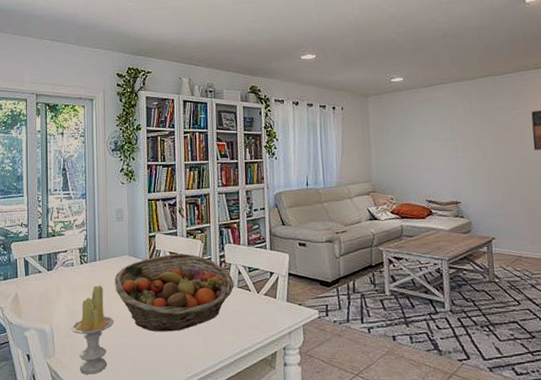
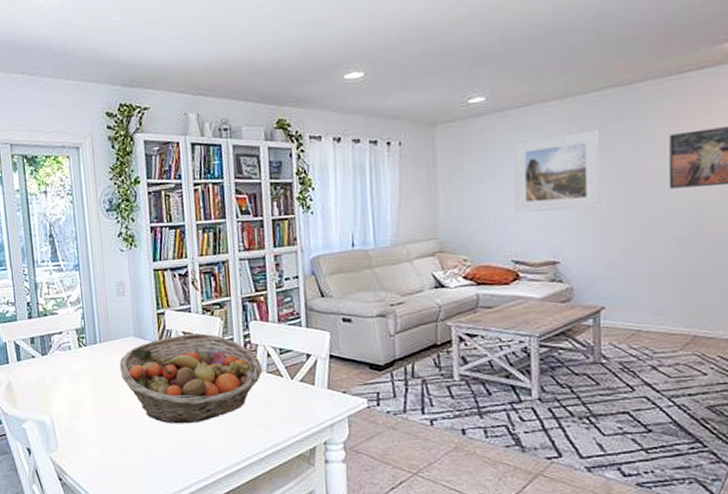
candle: present [70,285,115,375] -> none [72,371,123,470]
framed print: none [424,105,488,164] -> present [513,130,601,213]

